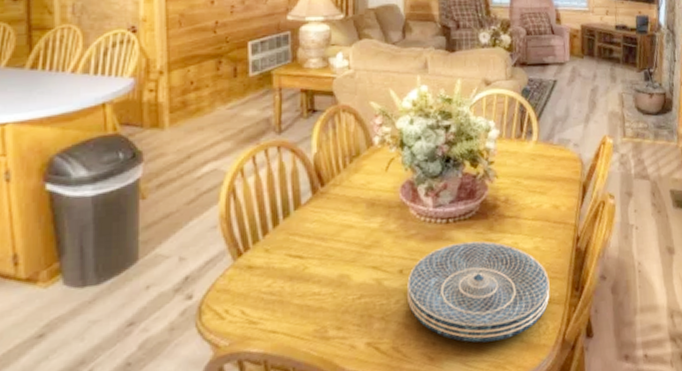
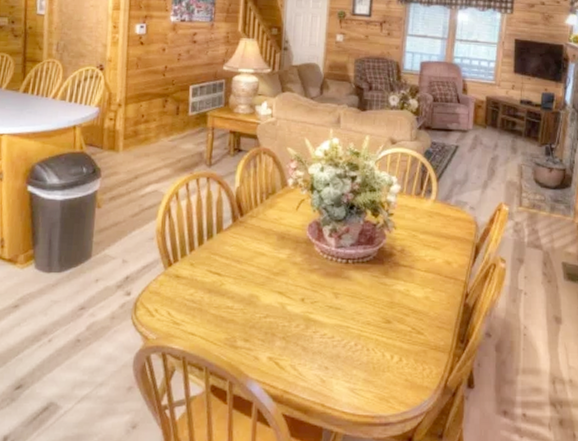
placemat: present [406,240,550,343] -> none [306,282,436,376]

